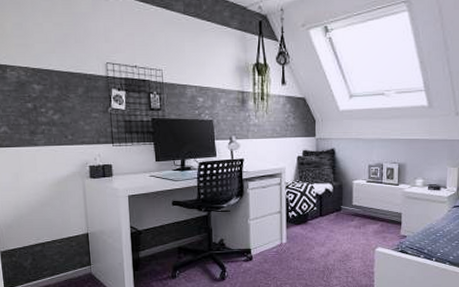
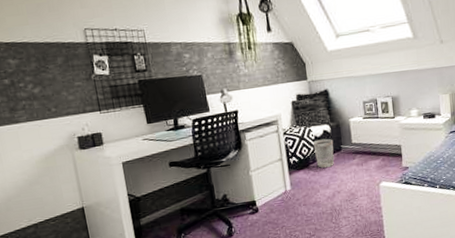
wastebasket: none [313,197,334,227] -> present [313,138,334,169]

